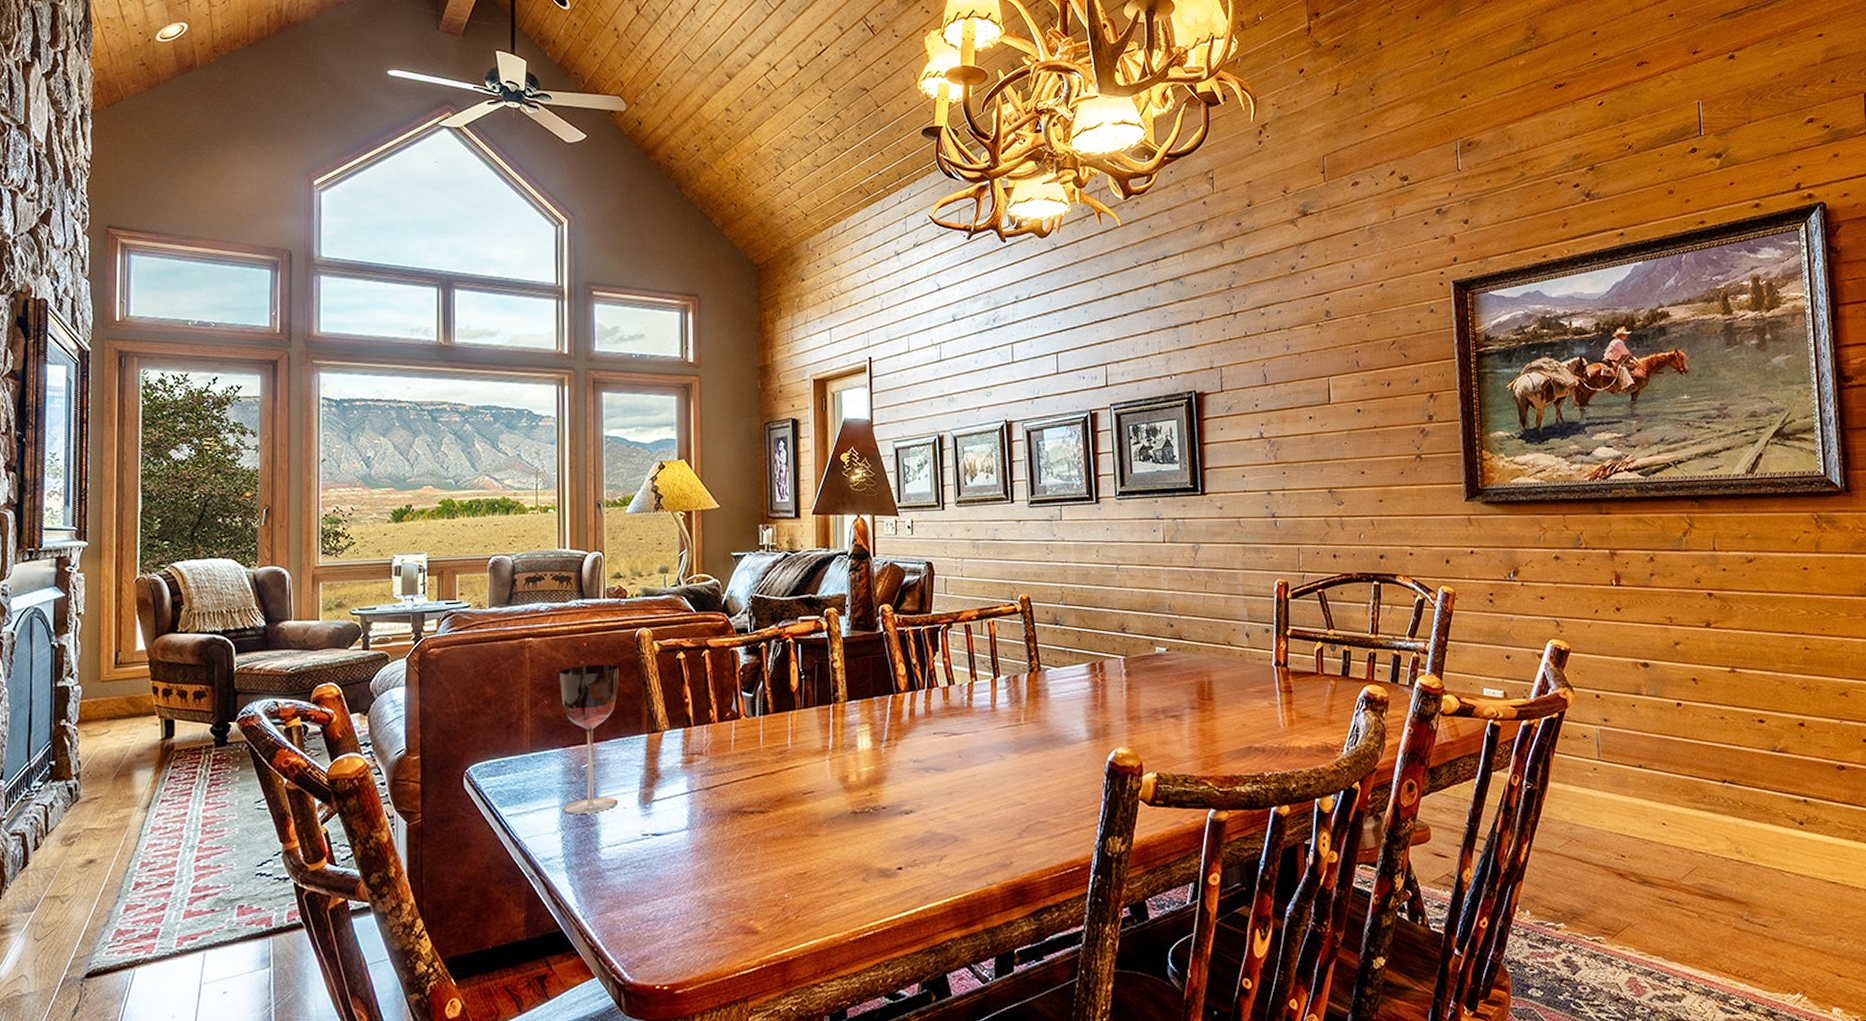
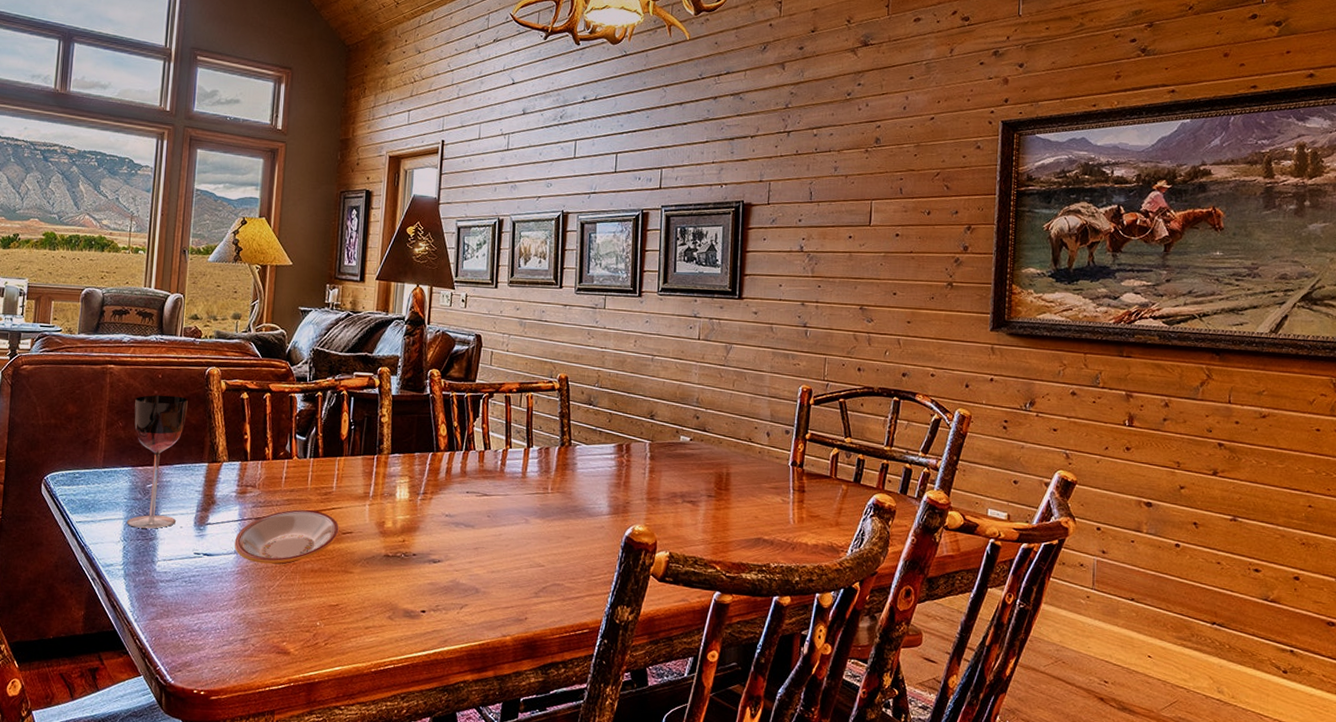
plate: none [686,772,799,837] -> present [234,509,339,565]

